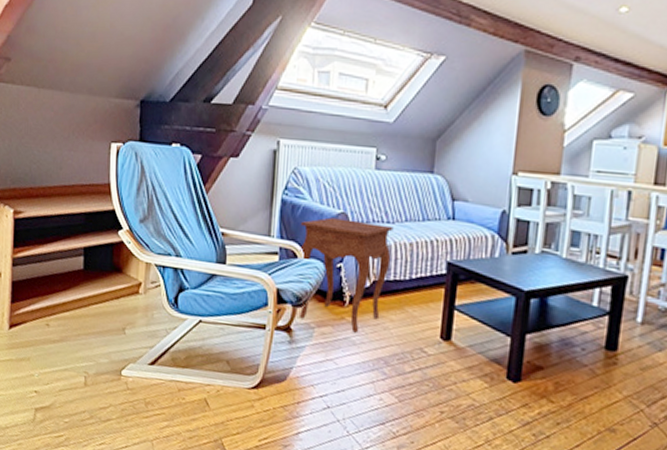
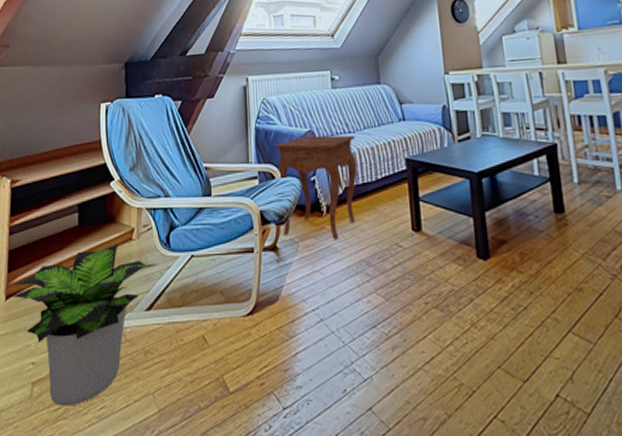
potted plant: none [15,294,163,437] -> present [12,244,157,406]

